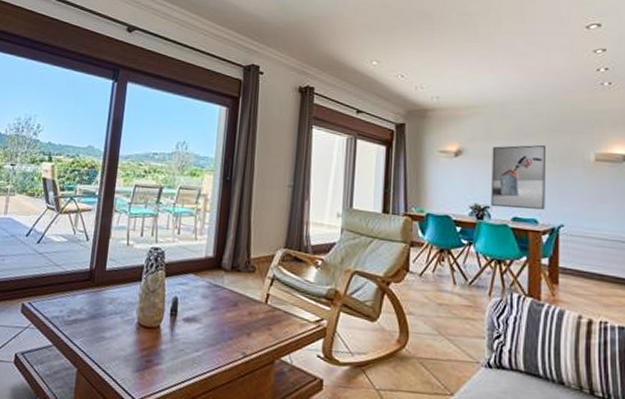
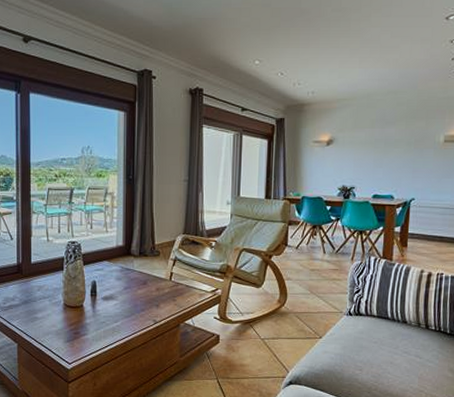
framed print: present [491,144,545,210] -> none [356,130,404,187]

